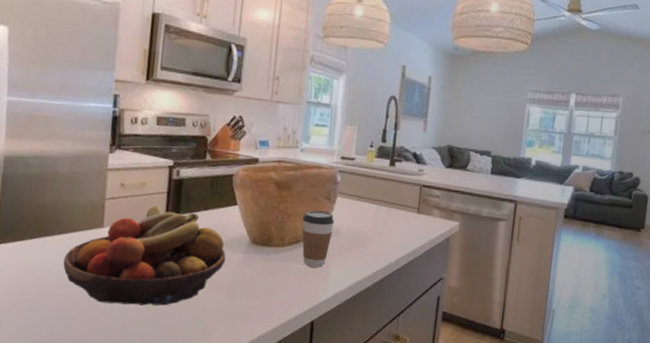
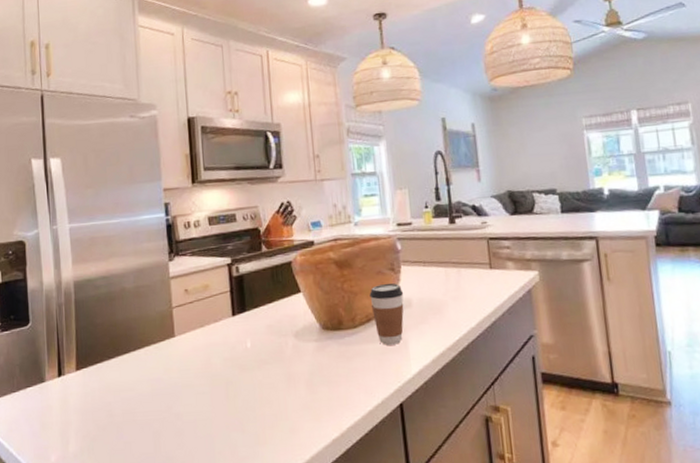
fruit bowl: present [63,204,226,306] -> none [142,305,300,415]

